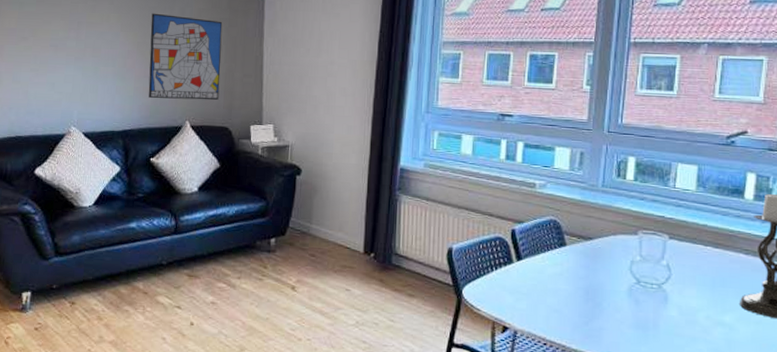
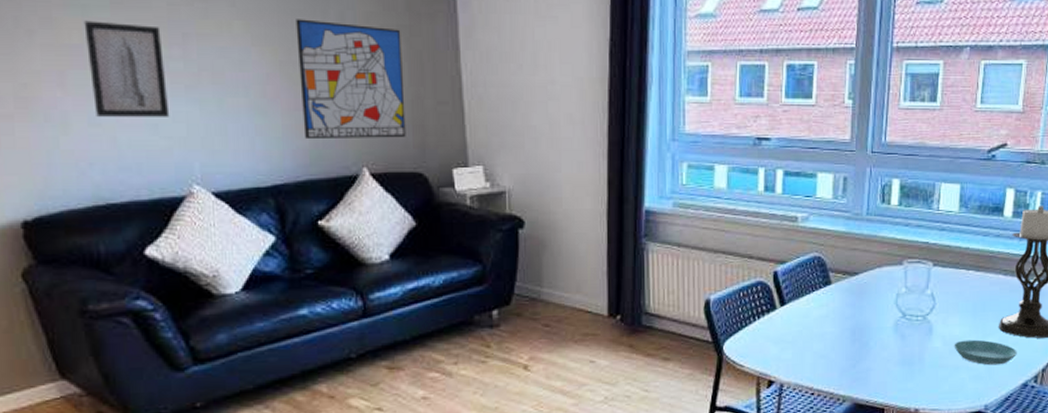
wall art: none [18,13,65,79] -> present [83,20,170,117]
saucer: none [691,312,761,342] -> present [954,339,1017,366]

